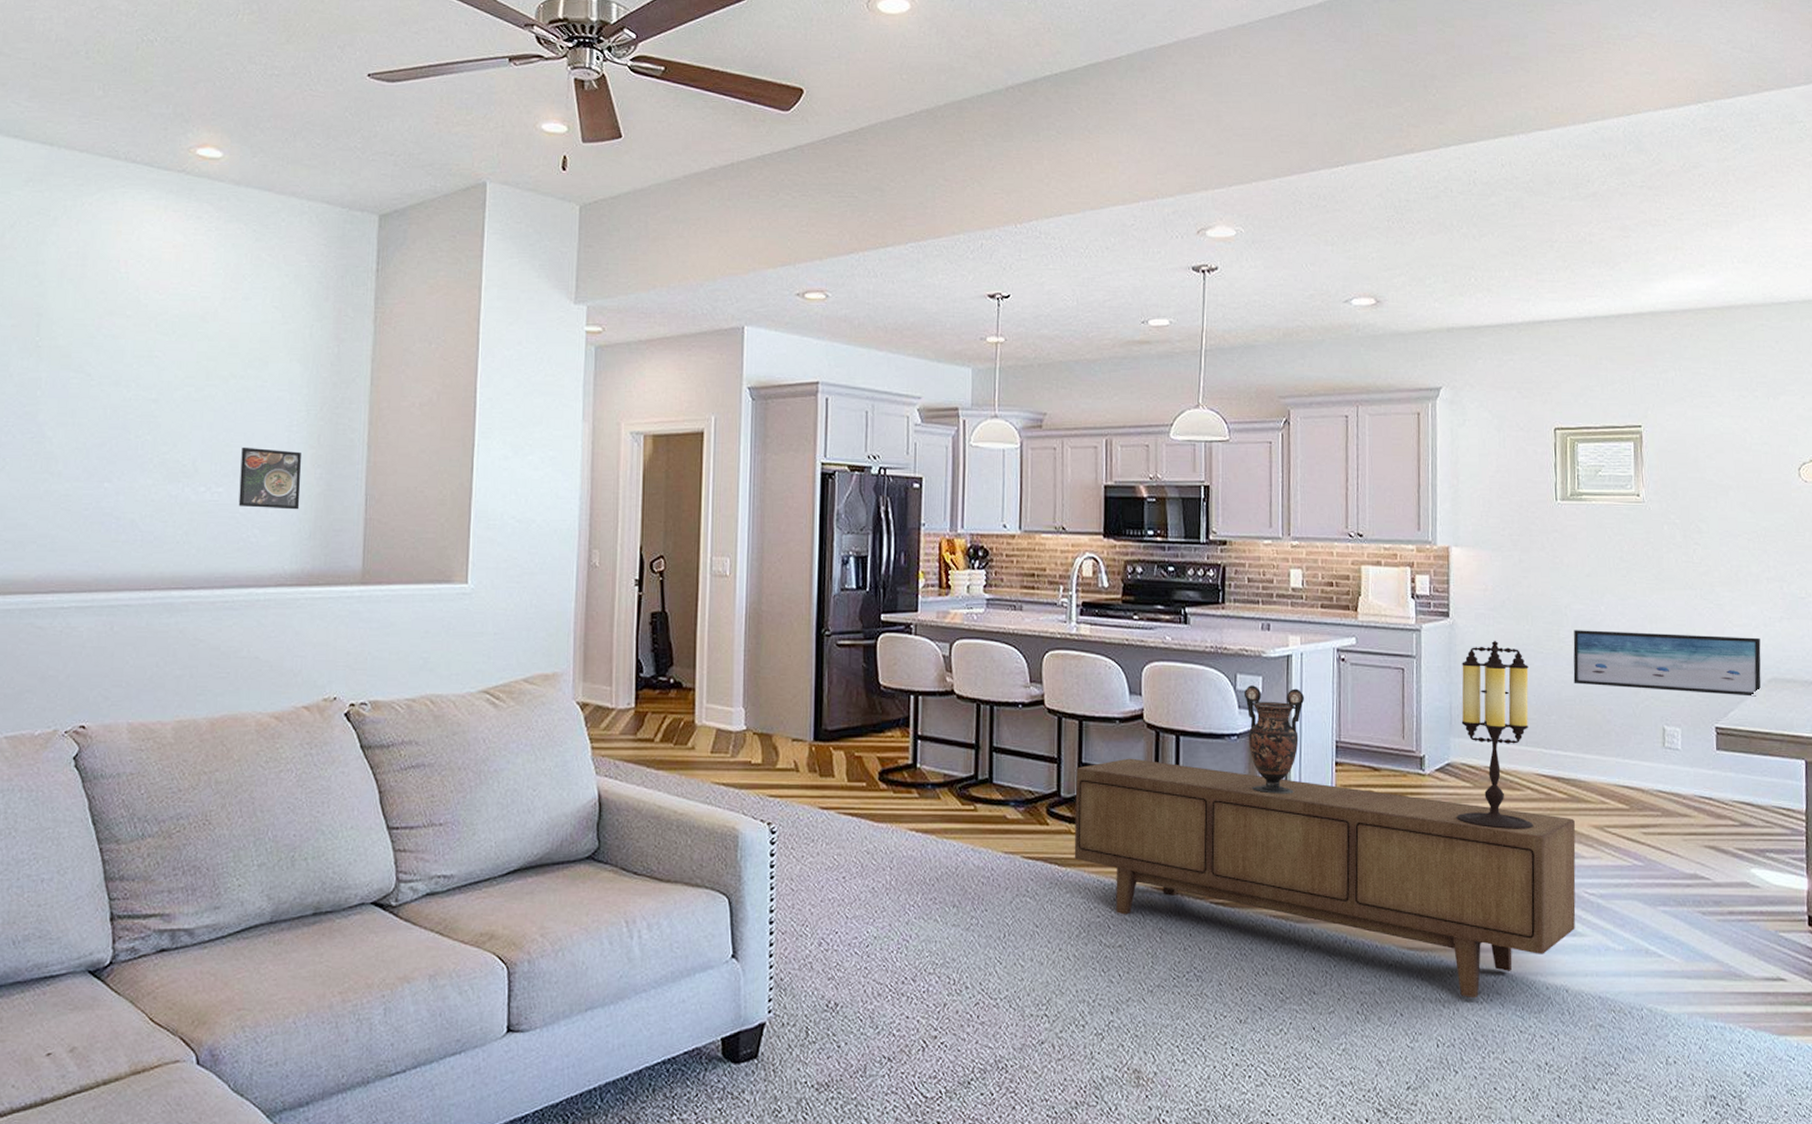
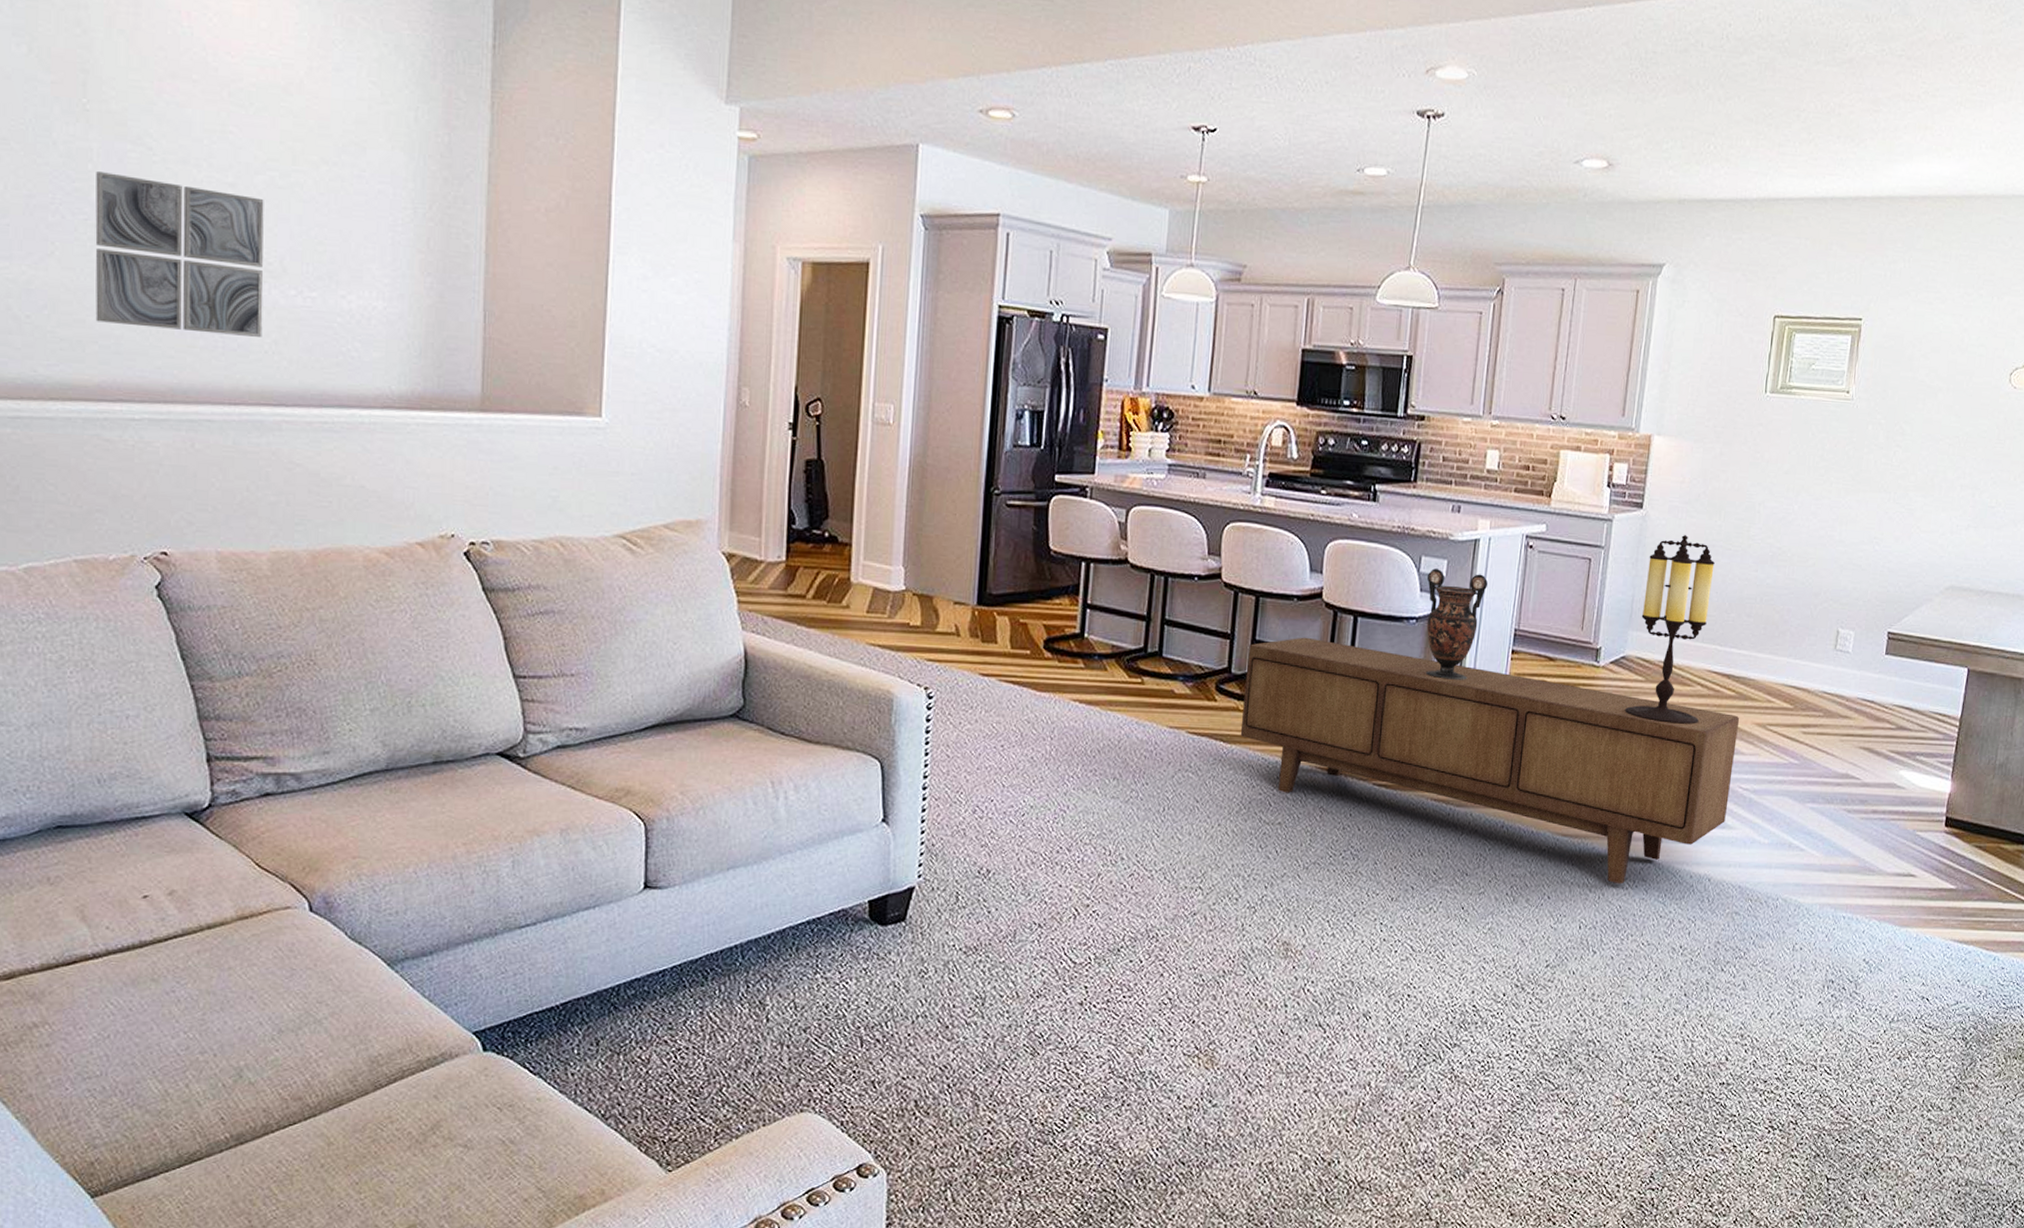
wall art: none [36,397,181,529] -> present [95,172,264,337]
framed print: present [238,447,301,510] -> none [336,246,409,323]
wall art: present [1573,630,1761,697] -> none [1757,528,1945,604]

